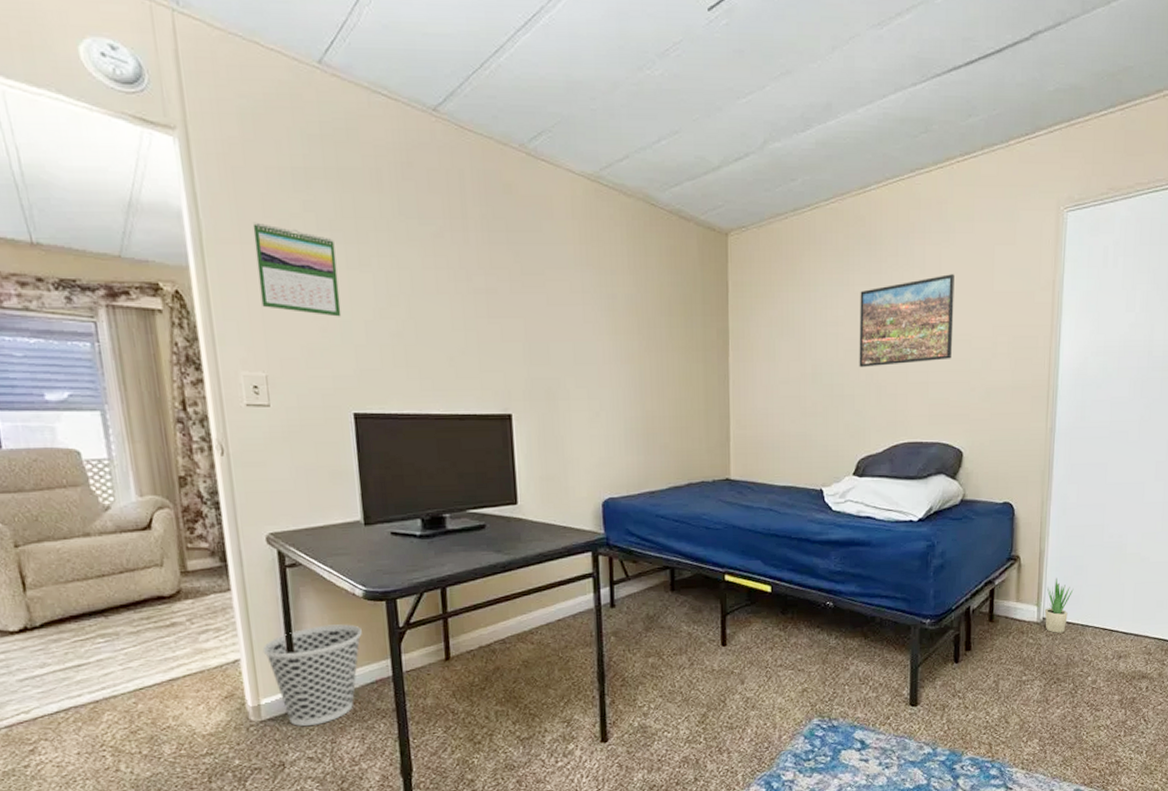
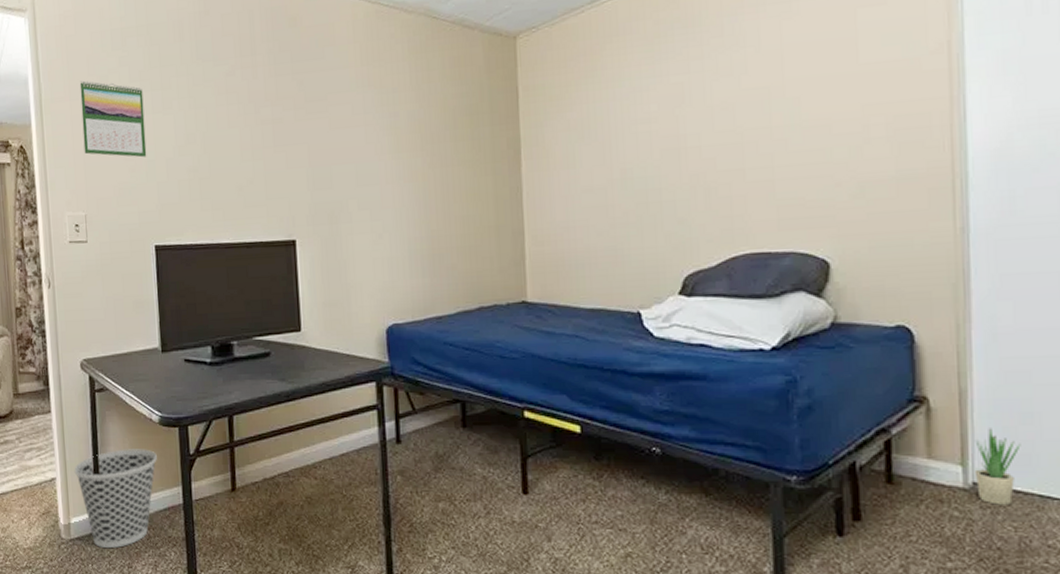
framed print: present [859,274,954,368] -> none [677,49,805,168]

